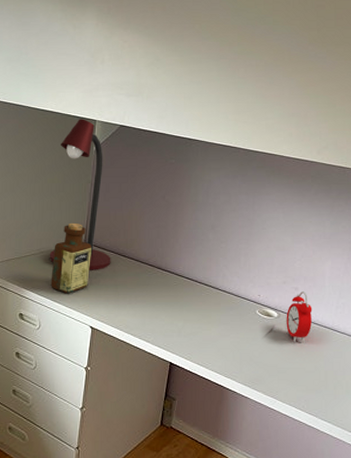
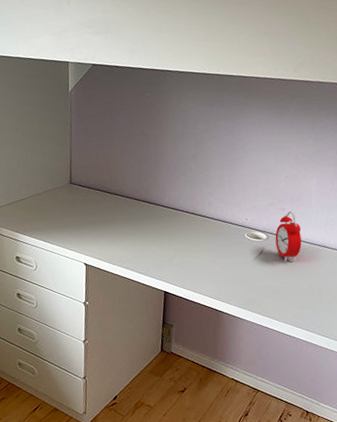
desk lamp: present [49,119,111,270] -> none [37,62,98,210]
bottle: present [51,222,91,294] -> none [41,165,78,234]

